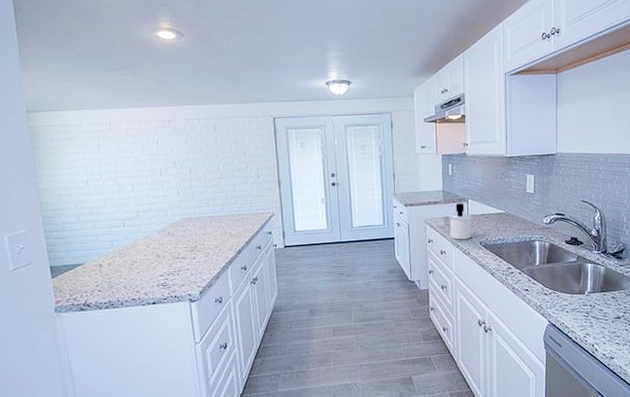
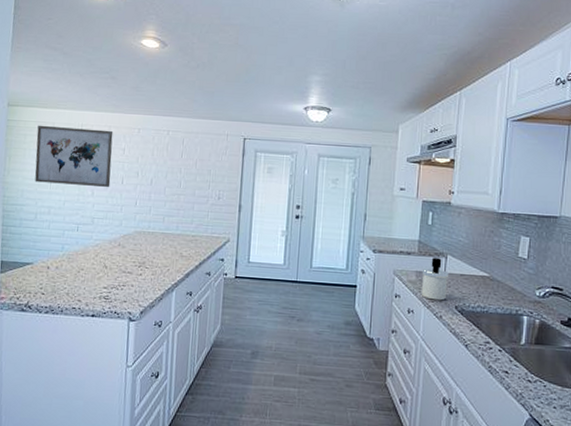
wall art: none [63,125,150,185] -> present [34,125,114,188]

